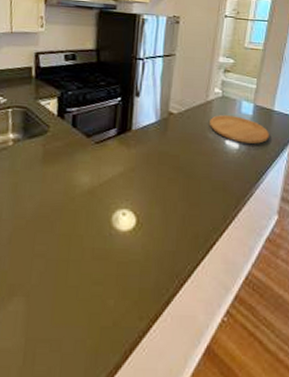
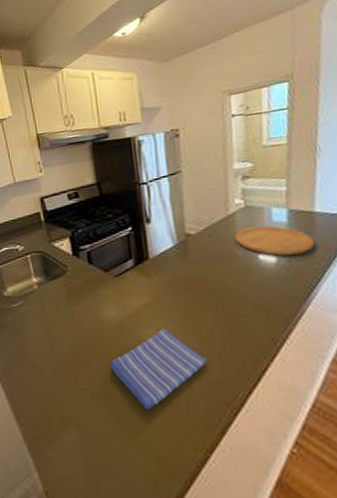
dish towel: none [72,198,167,280] -> present [109,328,208,411]

